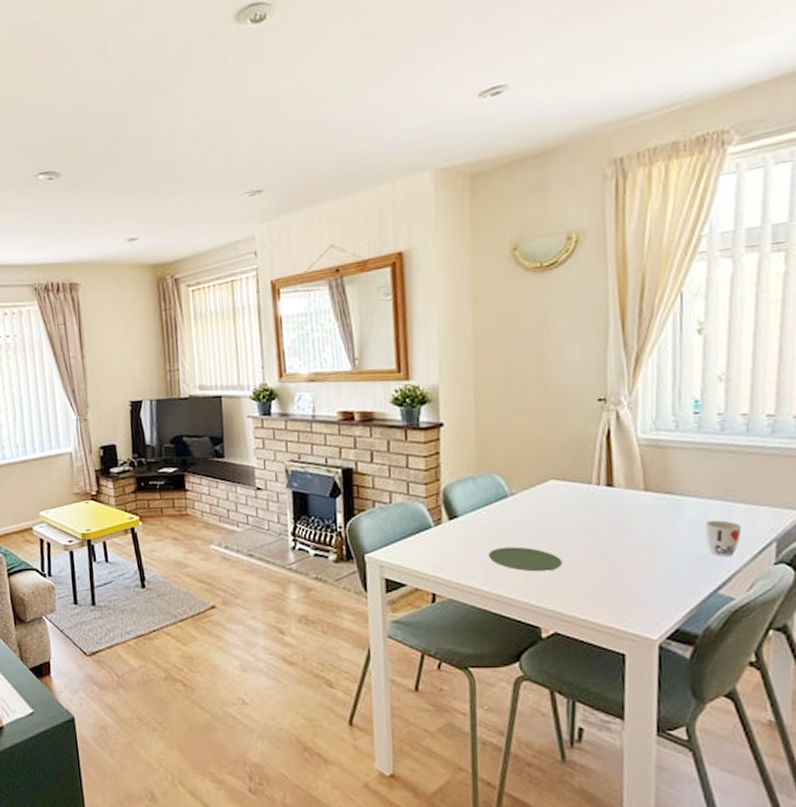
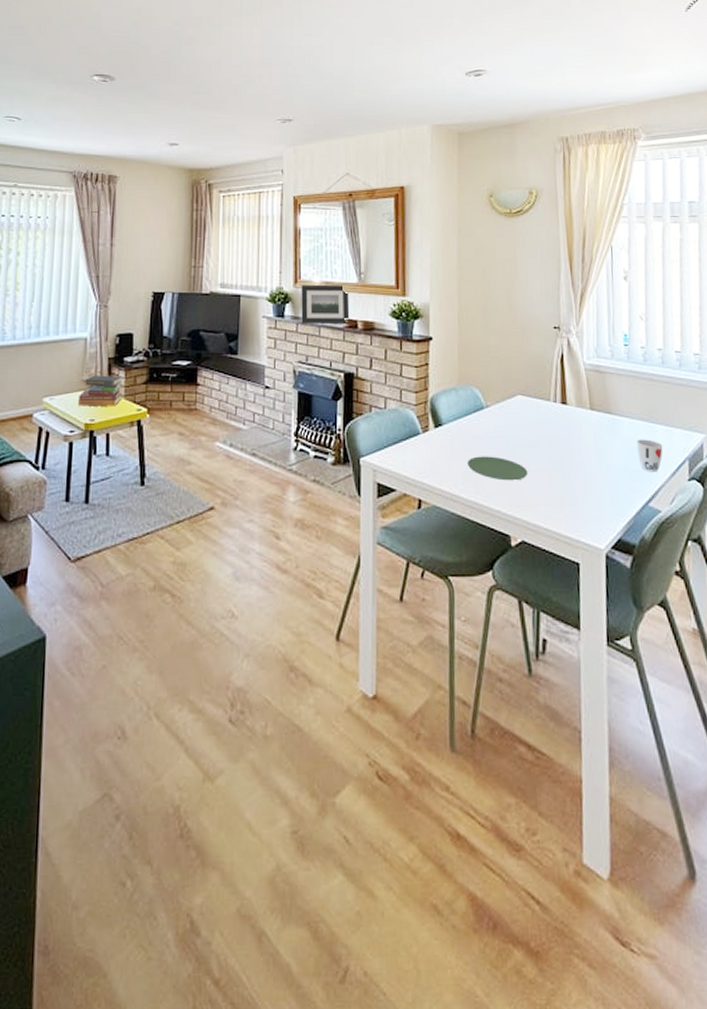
books: none [71,487,113,518] -> present [77,375,122,406]
picture frame: none [287,375,345,420] -> present [301,284,350,324]

